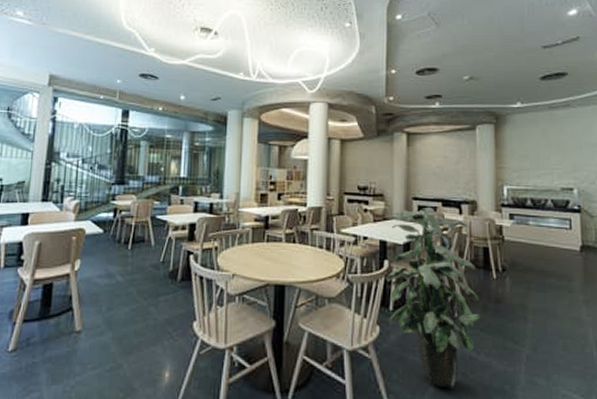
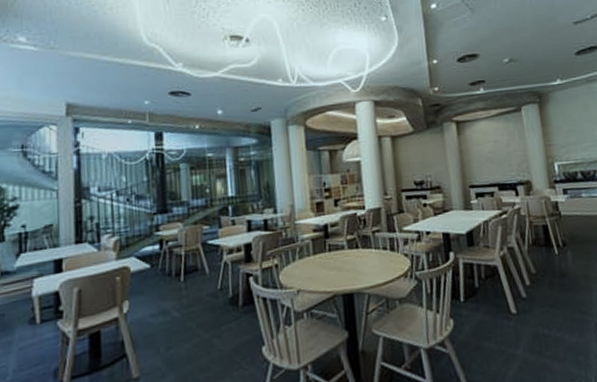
indoor plant: present [386,206,481,388] -> none [449,192,549,370]

